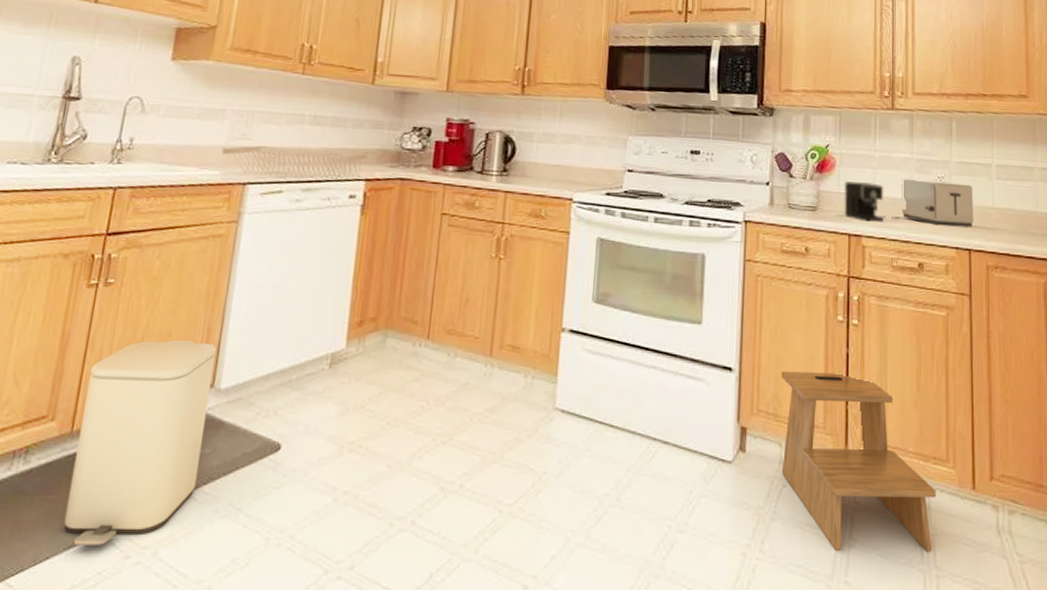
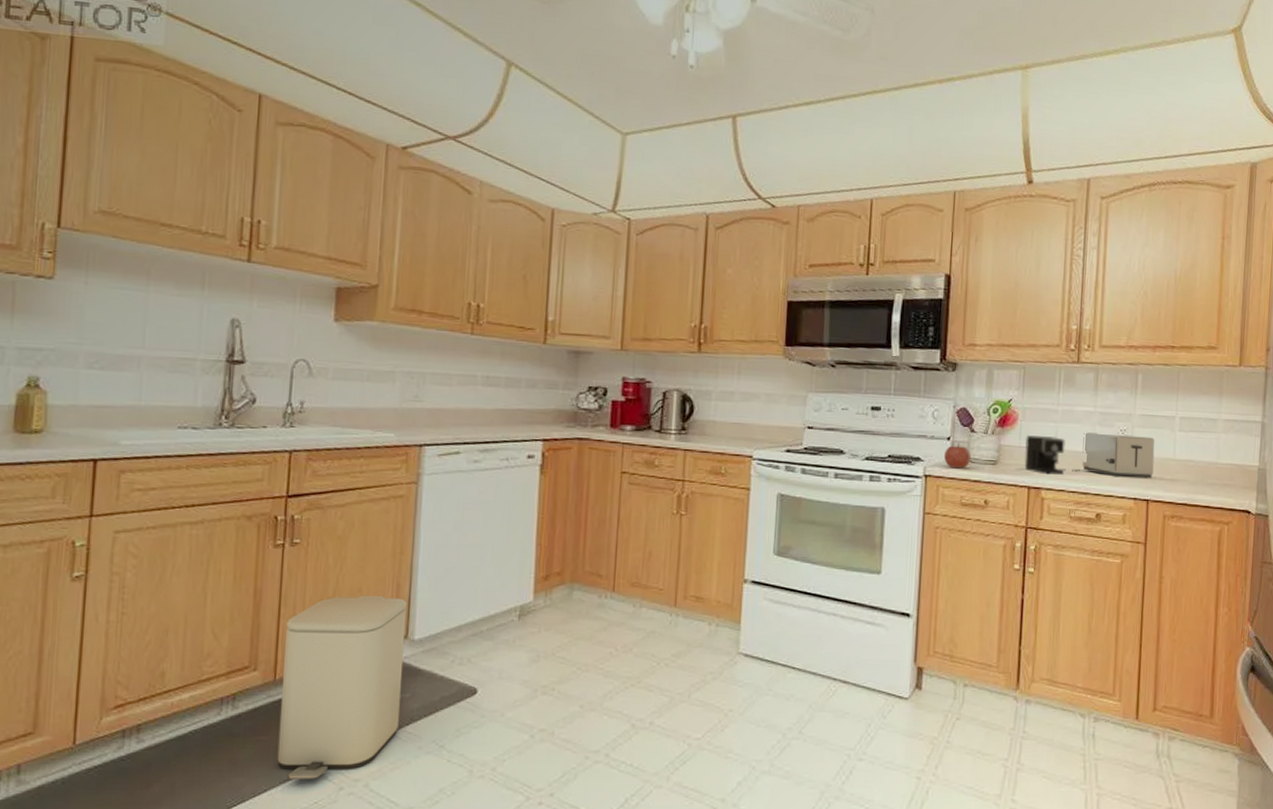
dish rack: present [222,145,368,180] -> none [395,407,544,440]
fruit: none [764,188,791,215] -> present [944,443,972,469]
step stool: present [780,371,936,551] -> none [955,616,1101,774]

